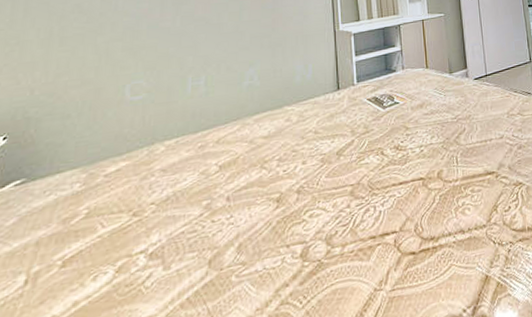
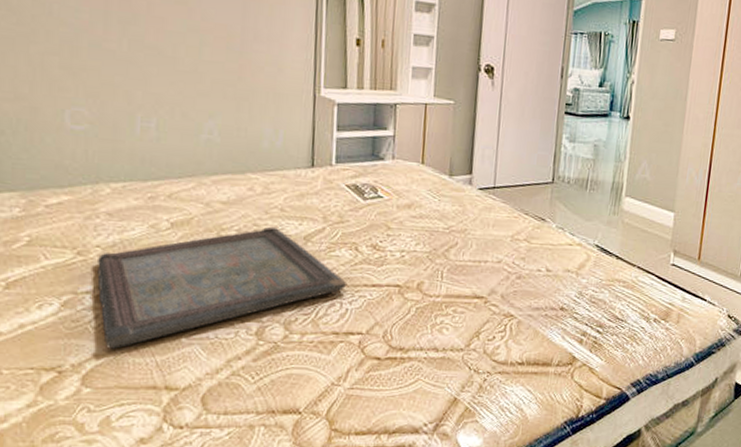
serving tray: none [151,149,378,308] -> present [97,226,348,350]

